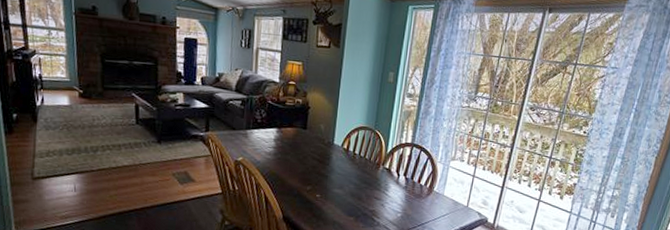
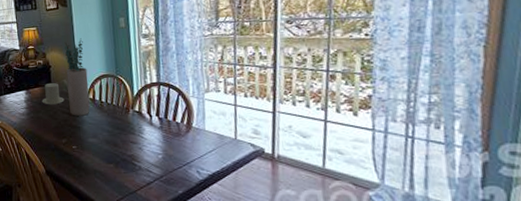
candle: none [293,125,317,149] -> present [42,82,64,105]
vase: none [321,84,349,165] -> present [64,38,90,116]

